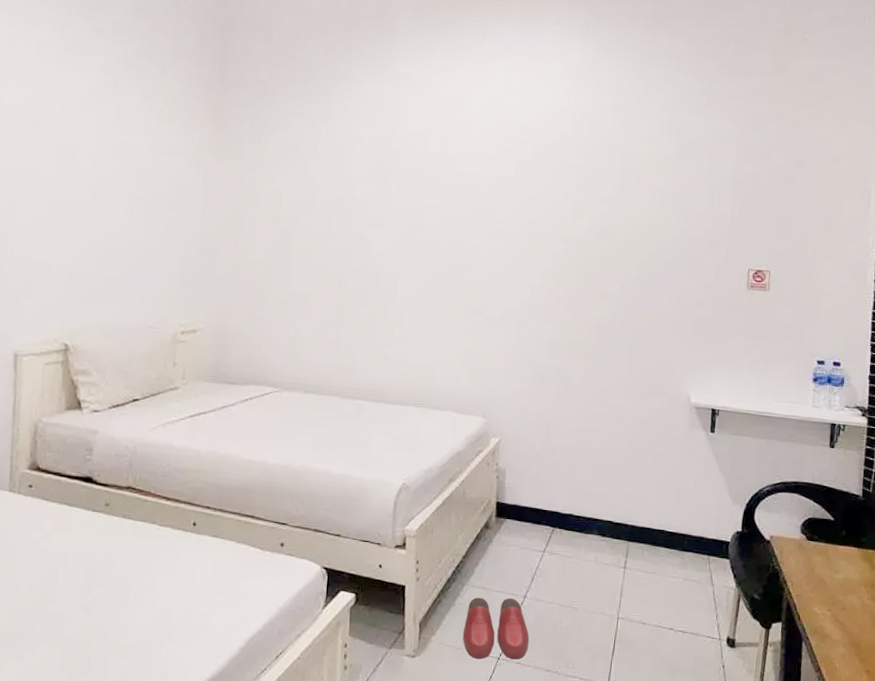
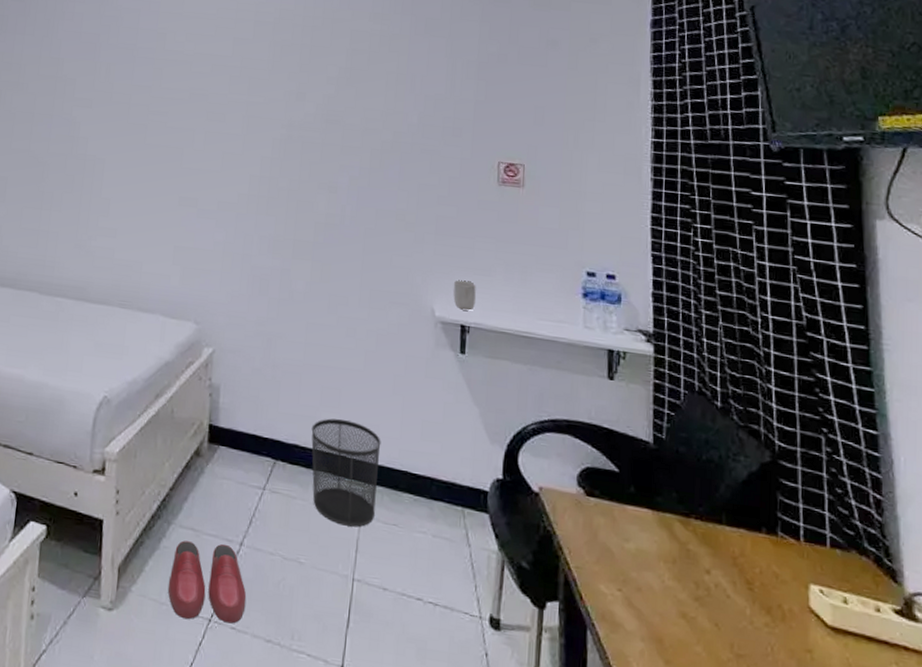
waste bin: none [584,491,643,577] -> present [311,418,381,527]
cup: none [706,372,726,397] -> present [453,281,476,311]

